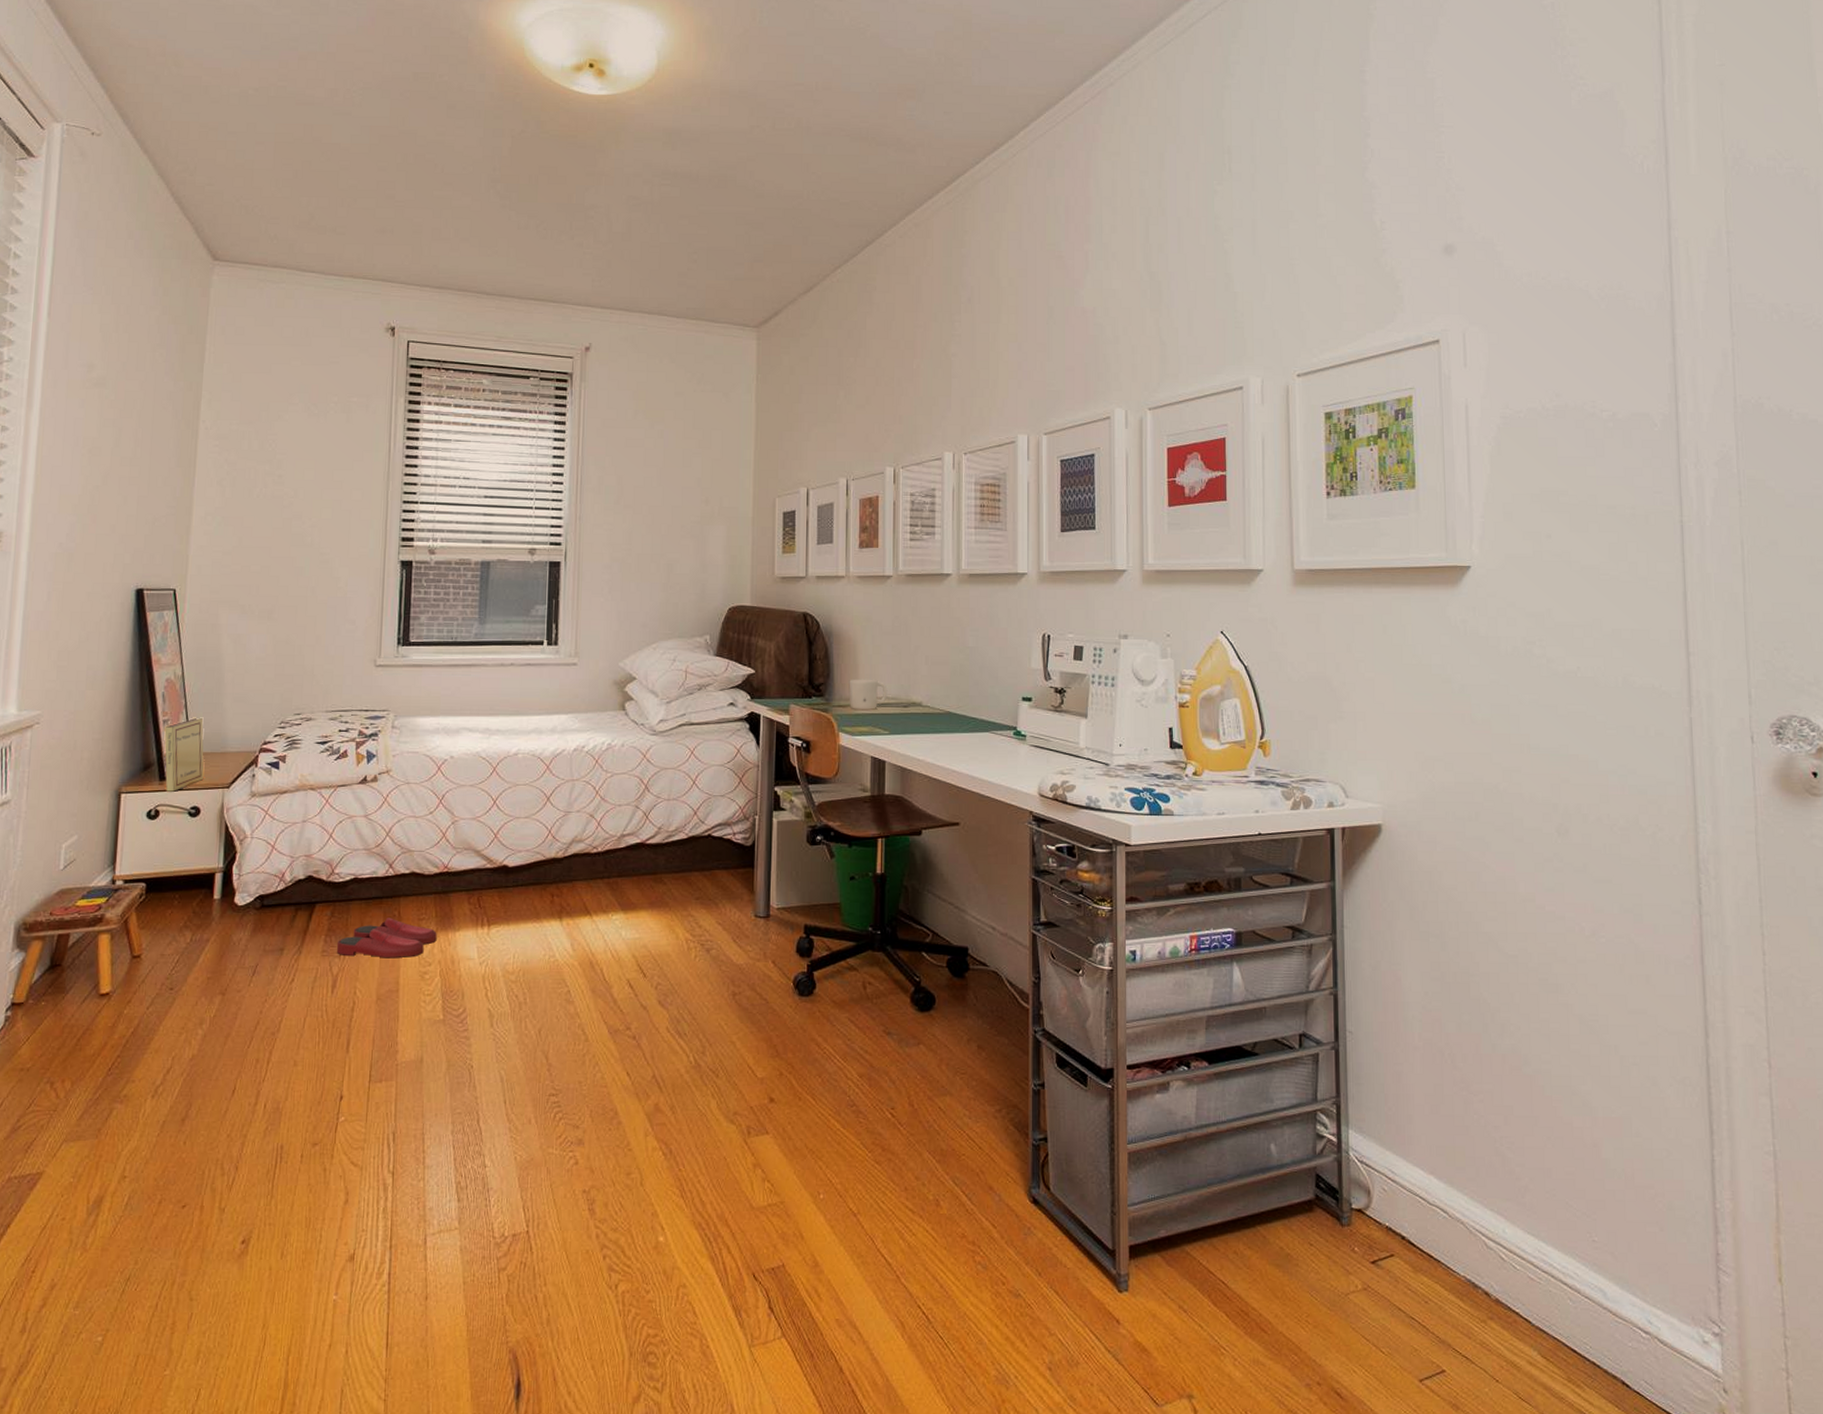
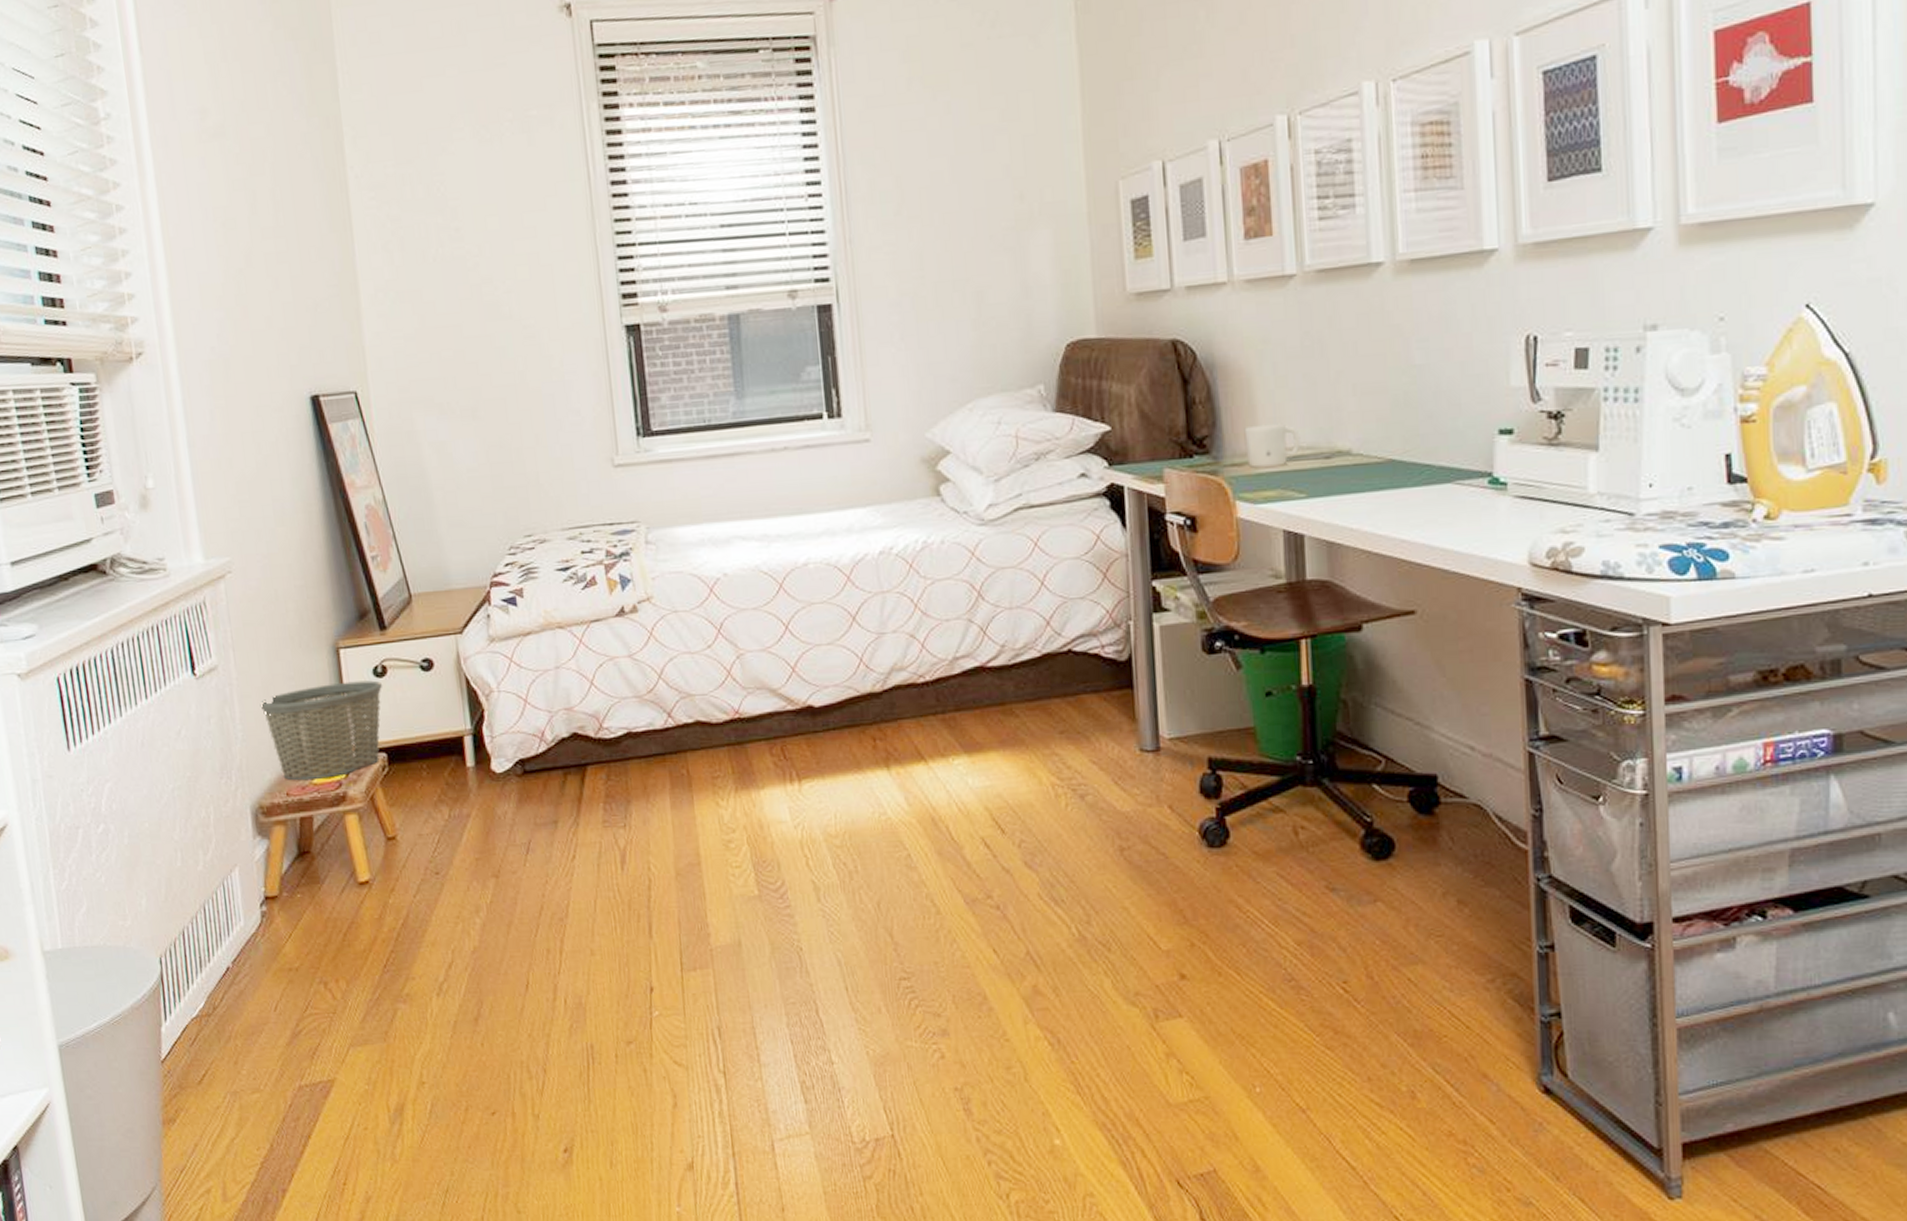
basket: none [41,821,154,903] -> present [260,680,383,781]
book: present [164,718,204,792] -> none [374,551,431,643]
slippers: present [337,918,437,959] -> none [619,777,738,826]

